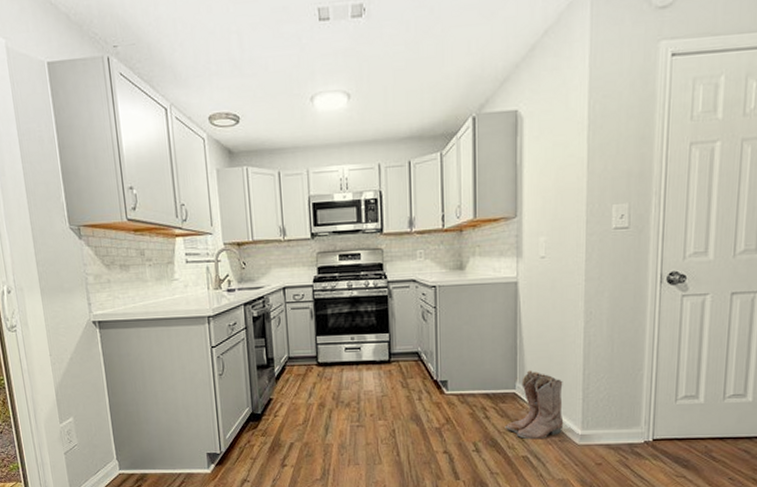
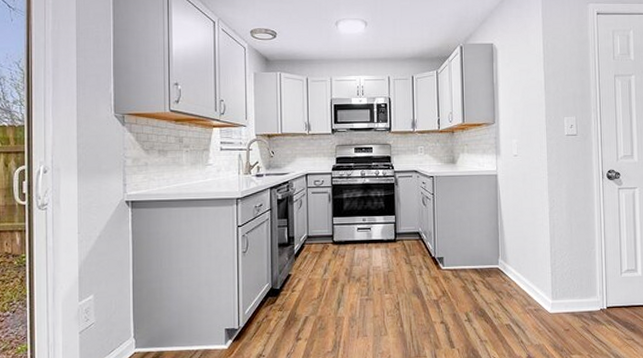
boots: present [505,370,564,440] -> none [491,248,538,310]

